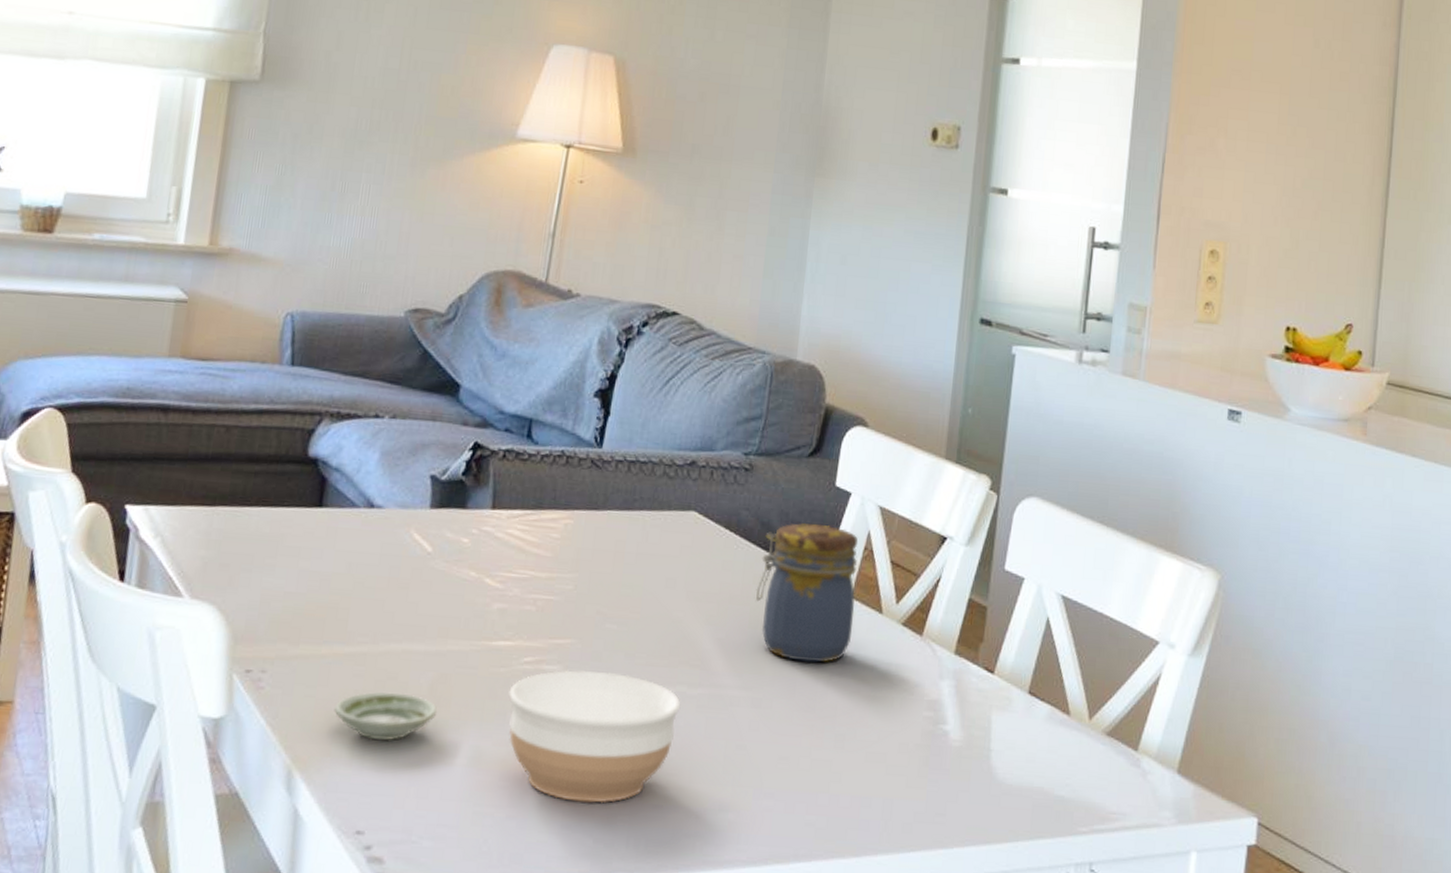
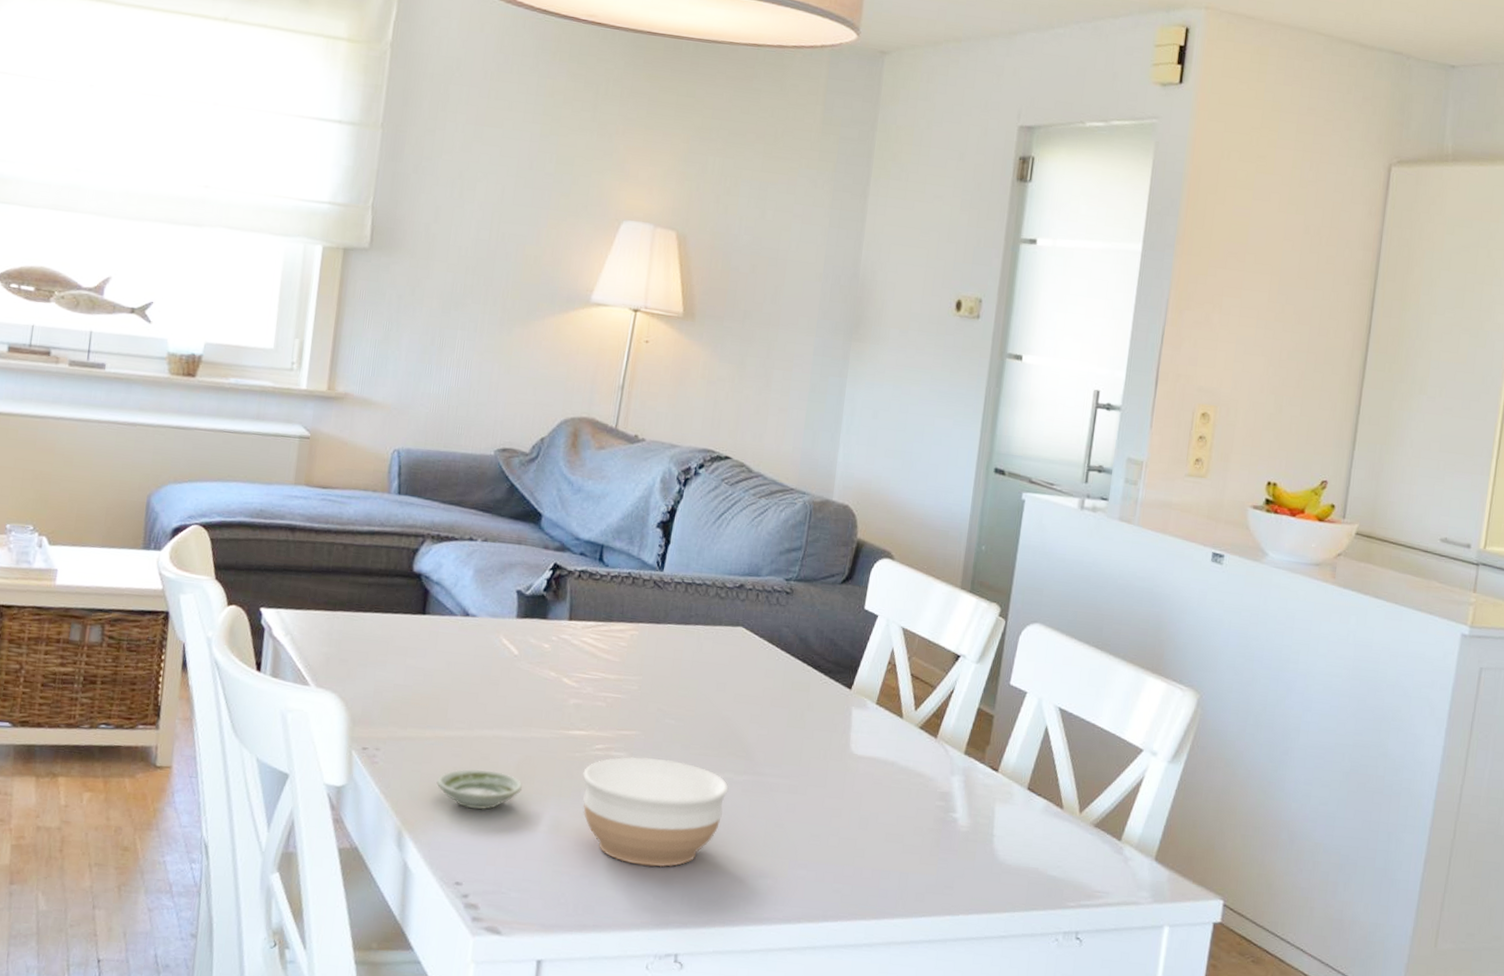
jar: present [756,523,859,663] -> none [794,640,884,758]

